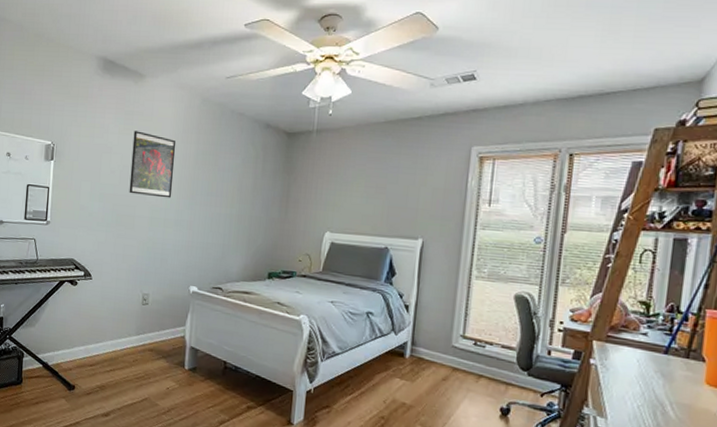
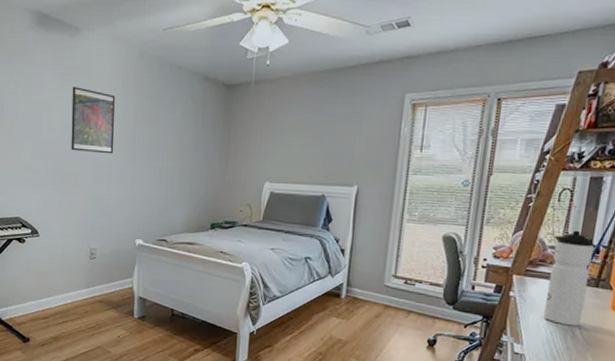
water bottle: none [629,294,681,401] -> present [543,230,594,326]

